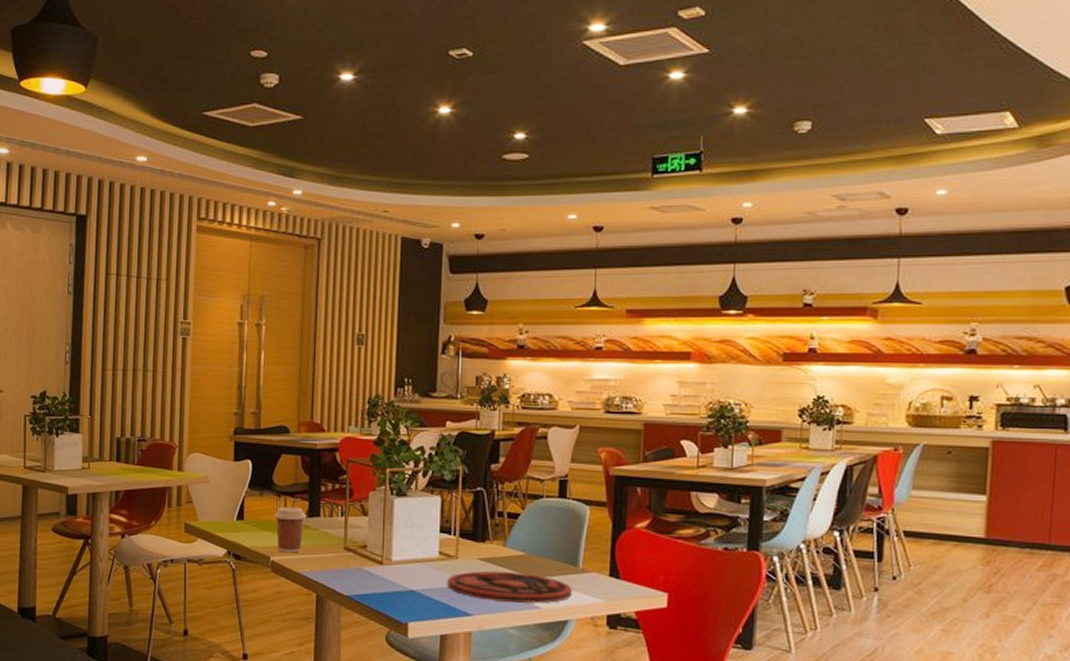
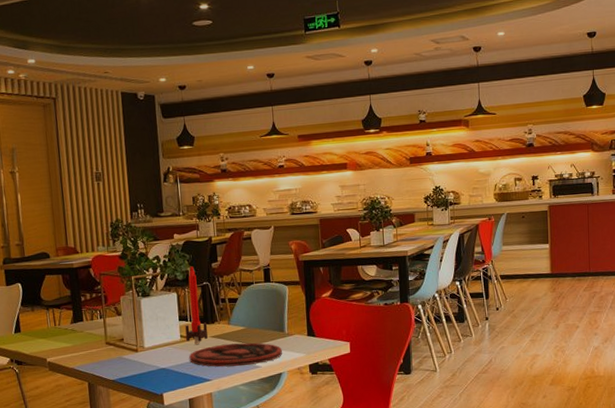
coffee cup: present [274,507,307,553] -> none [45,316,73,354]
candle: none [446,465,476,567] -> present [185,266,208,345]

